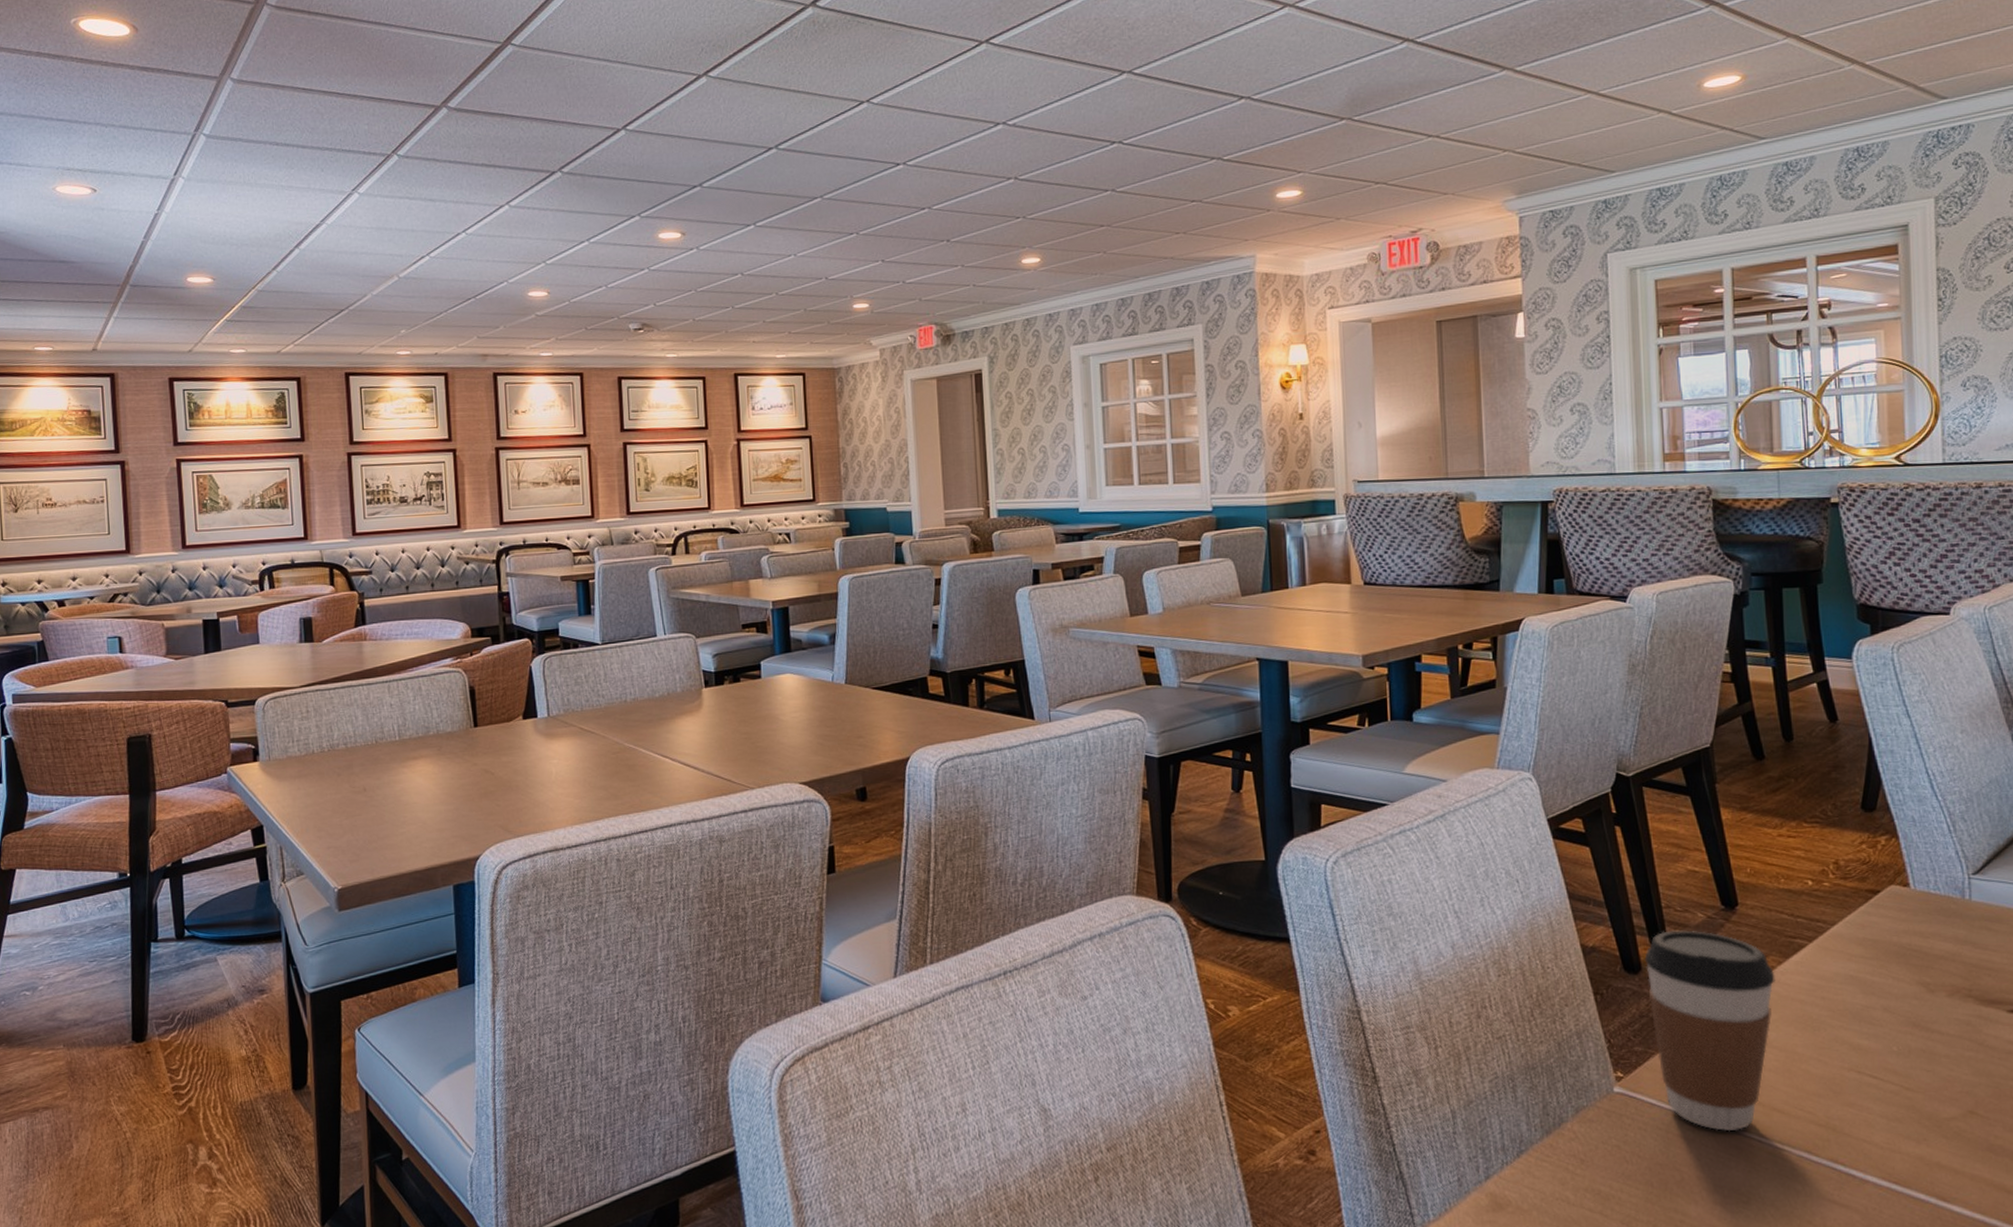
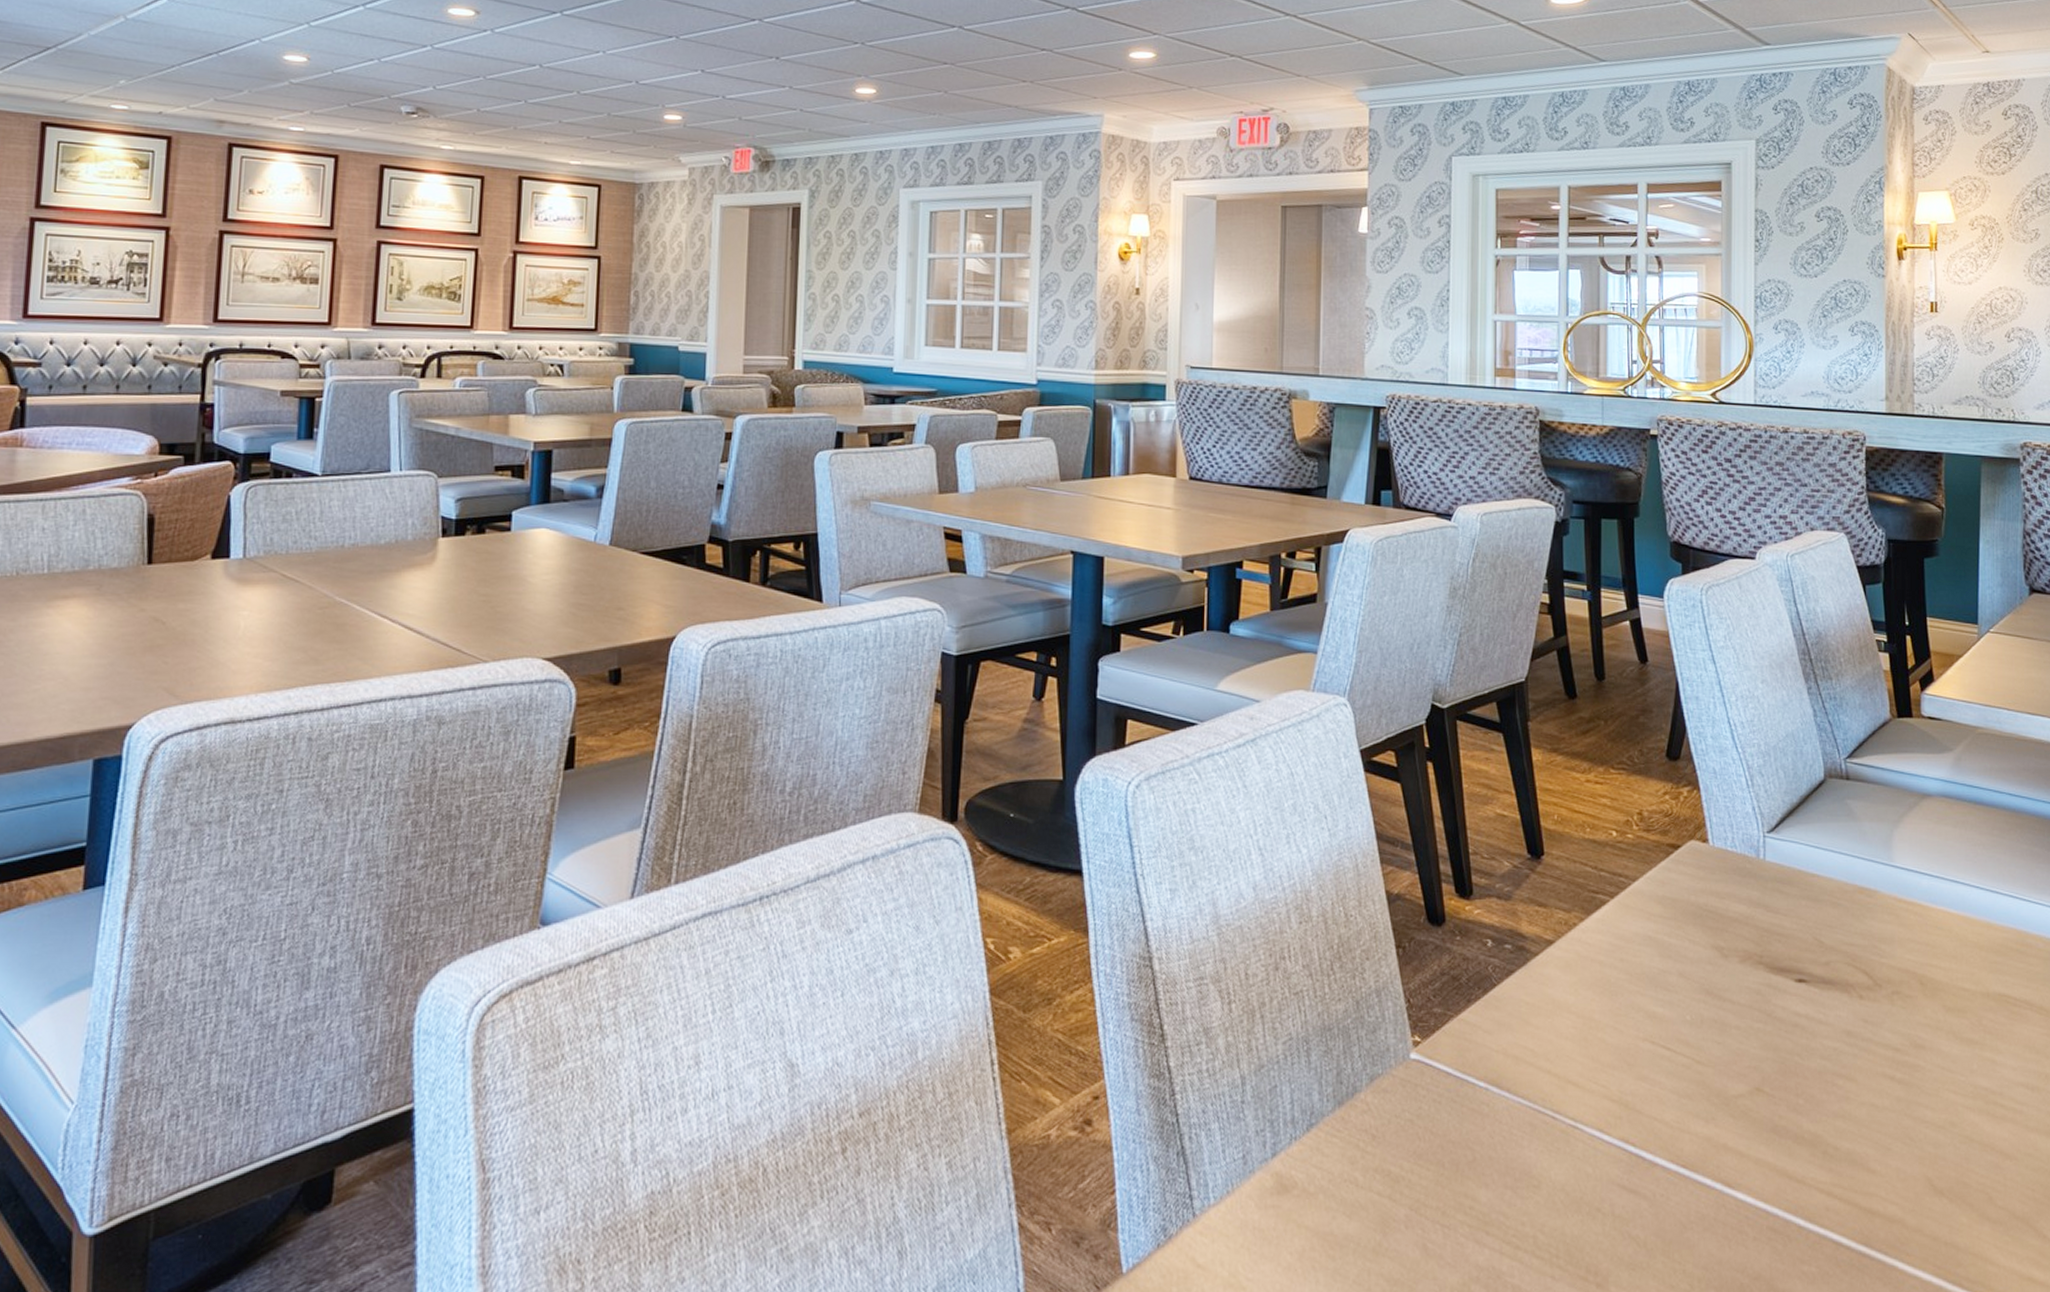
coffee cup: present [1644,930,1775,1132] -> none [1448,879,1577,1106]

